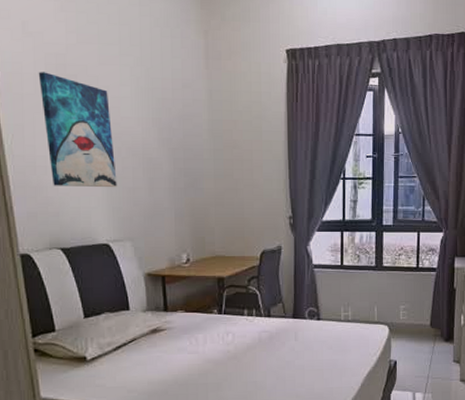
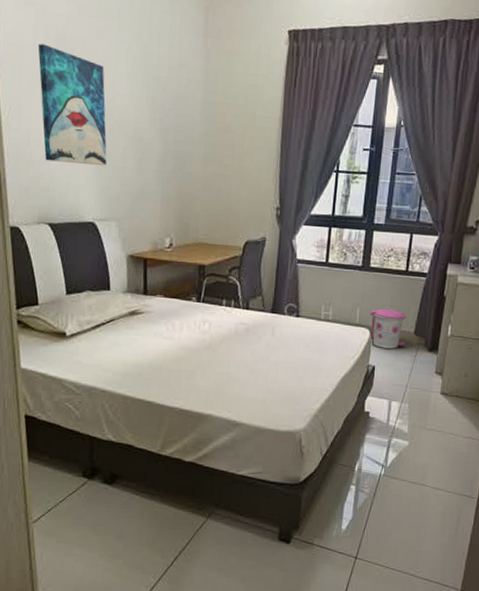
trash can: none [387,304,422,343] -> present [370,308,407,349]

